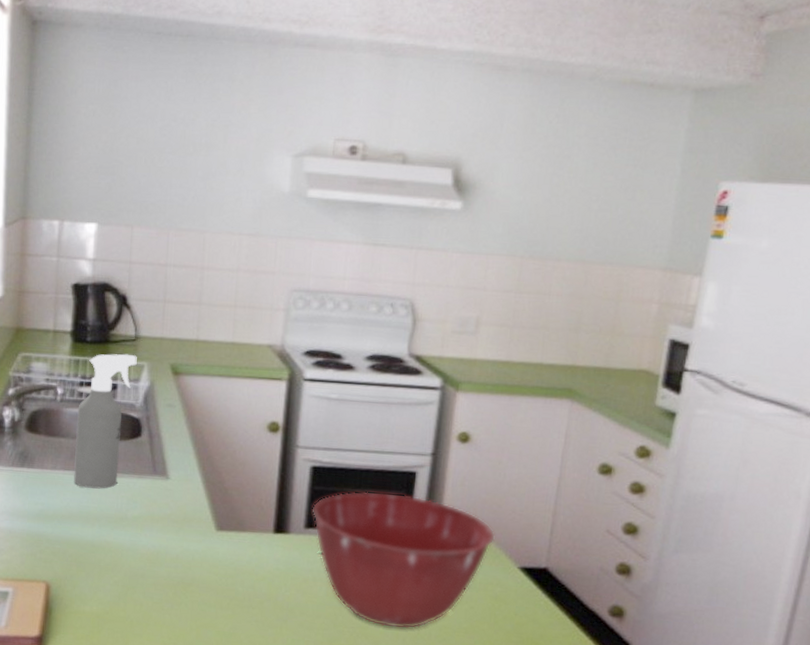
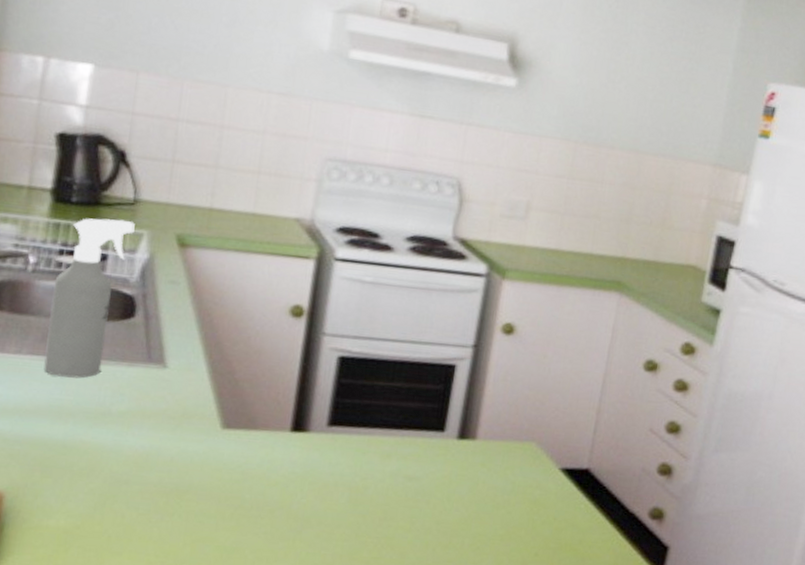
mixing bowl: present [312,491,495,630] -> none [336,385,537,538]

